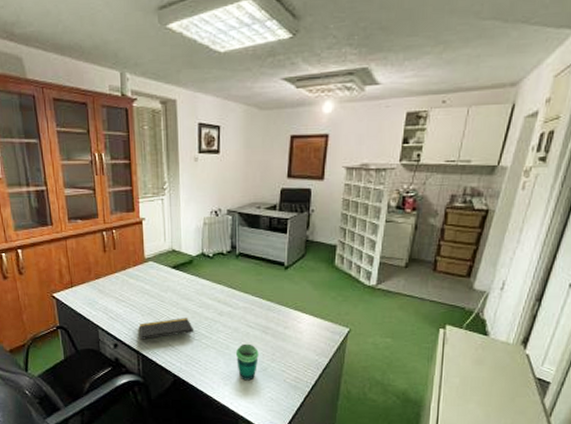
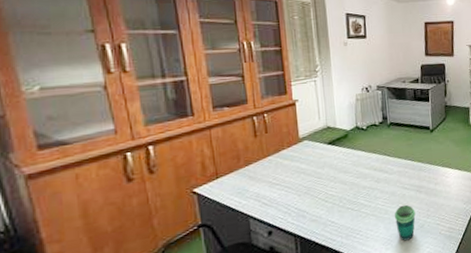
notepad: present [139,318,195,340] -> none [296,190,354,222]

